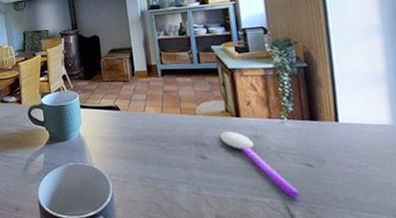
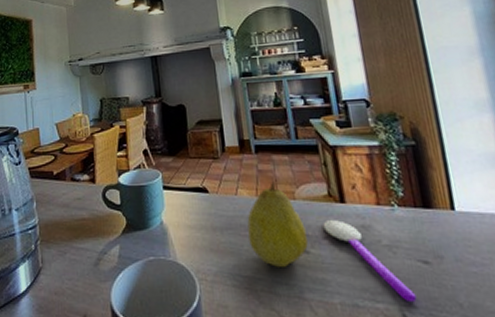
fruit: none [153,99,206,170] -> present [247,180,308,267]

